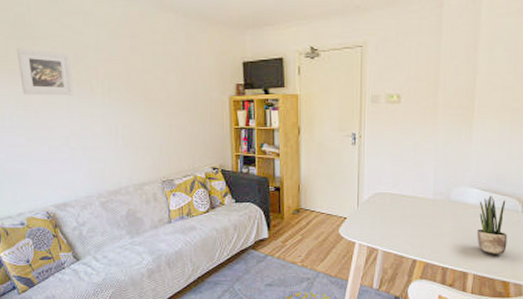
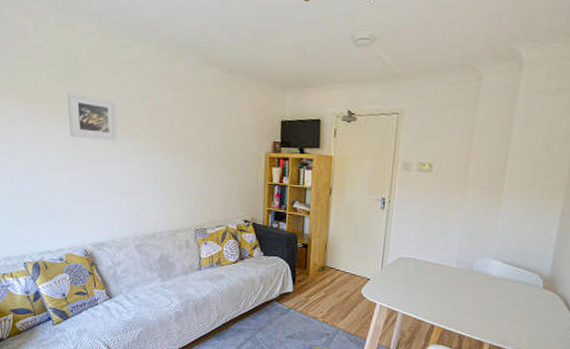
potted plant: present [477,196,508,254] -> none [495,269,528,327]

